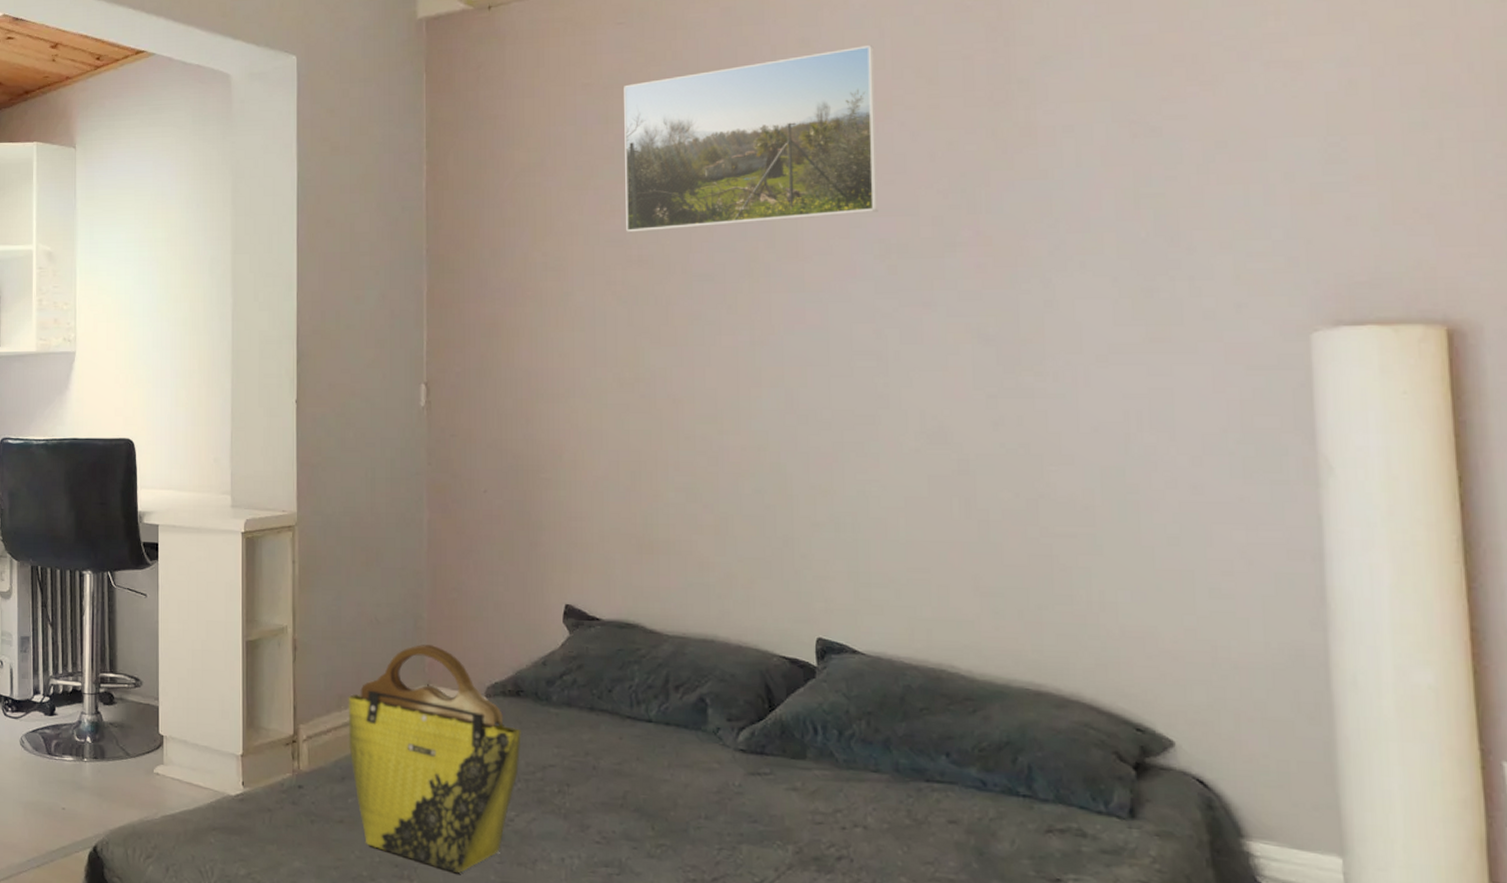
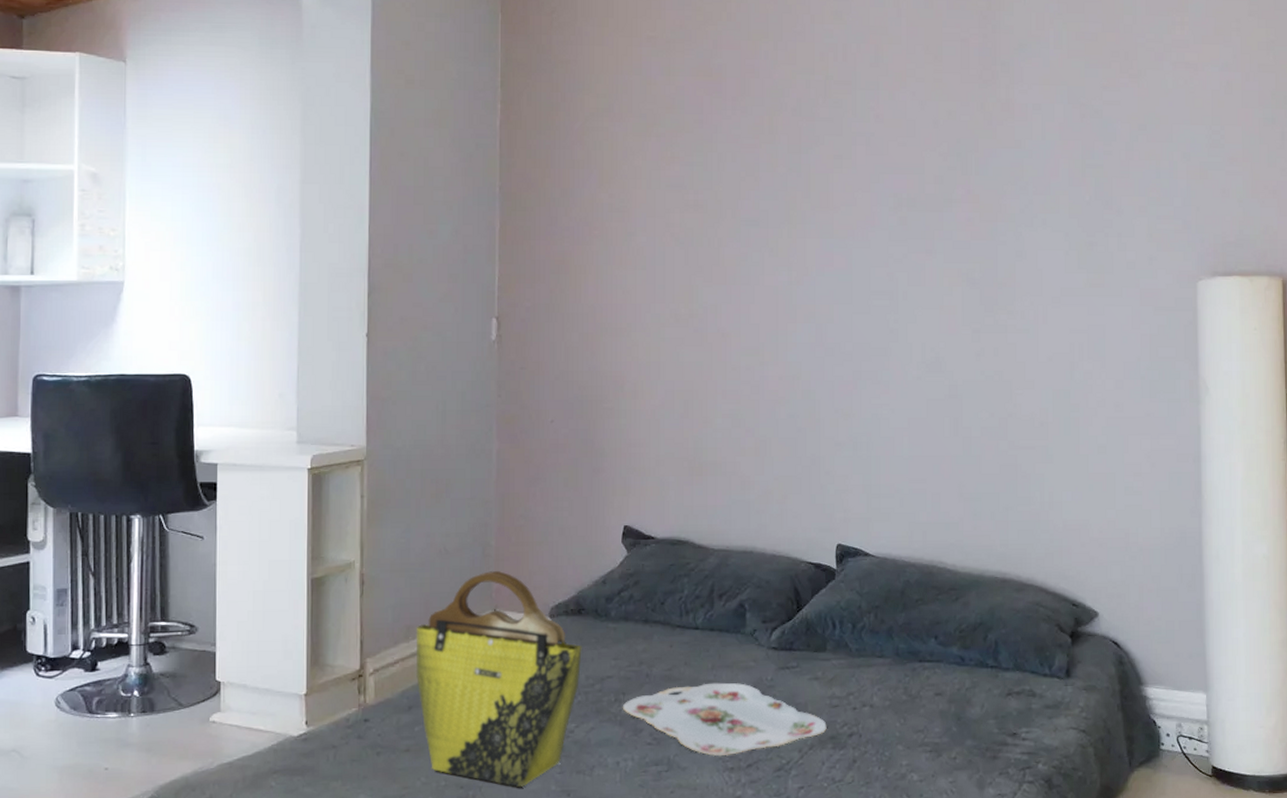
serving tray: none [566,782,809,865] -> present [622,682,827,757]
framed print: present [624,44,878,233] -> none [684,22,894,179]

